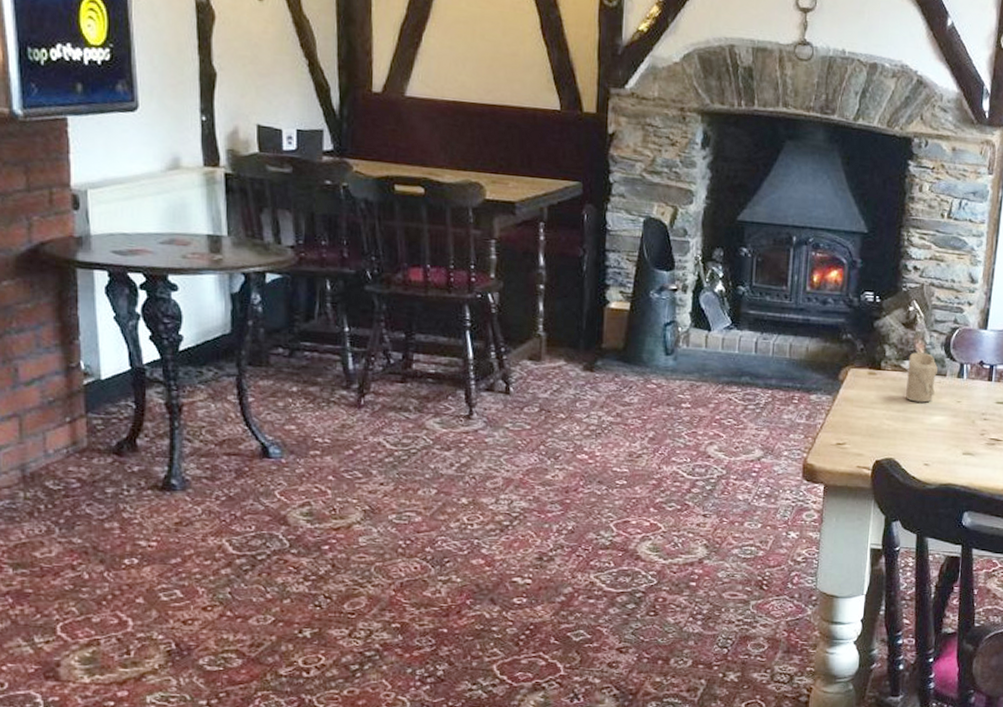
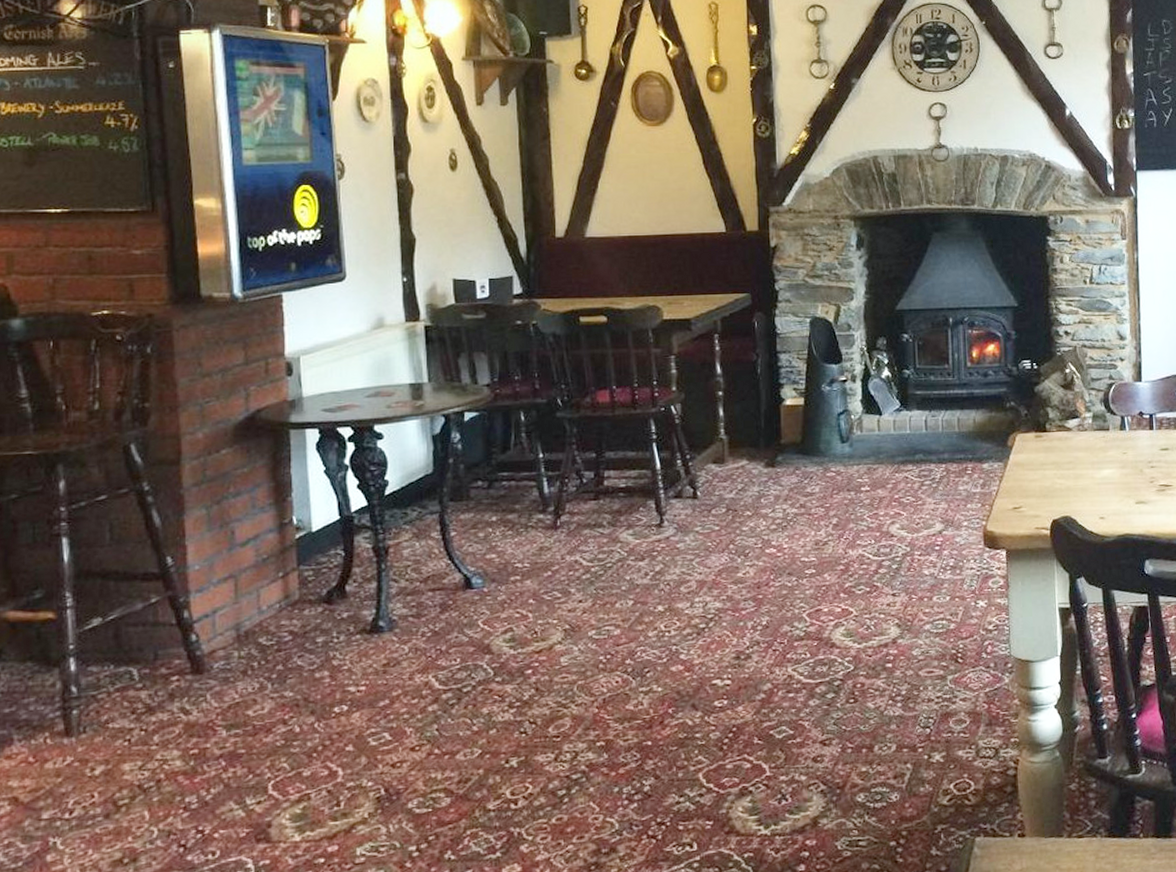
candle: present [906,352,938,403] -> none [1071,410,1100,459]

